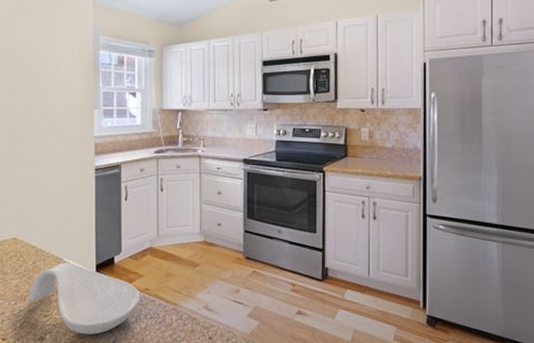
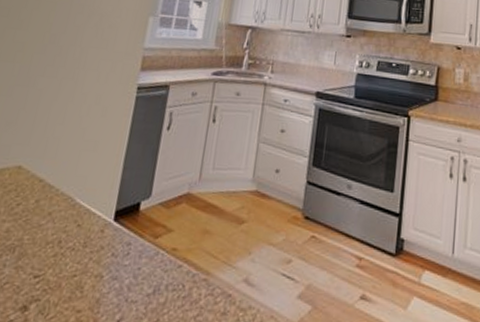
spoon rest: present [28,262,141,335] -> none [18,204,166,308]

